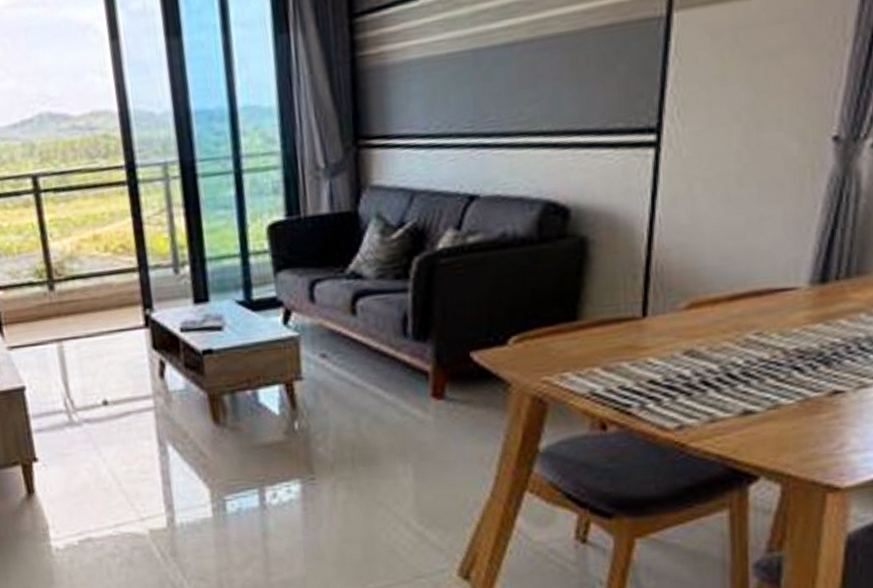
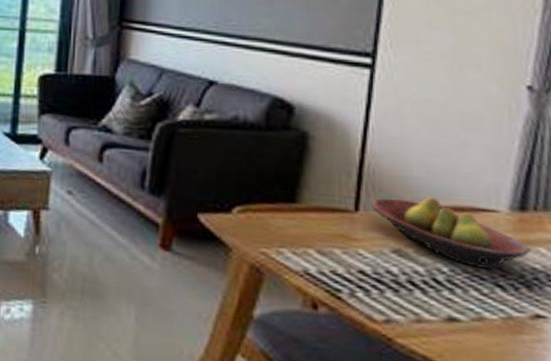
fruit bowl: none [660,285,830,355] -> present [371,197,530,269]

